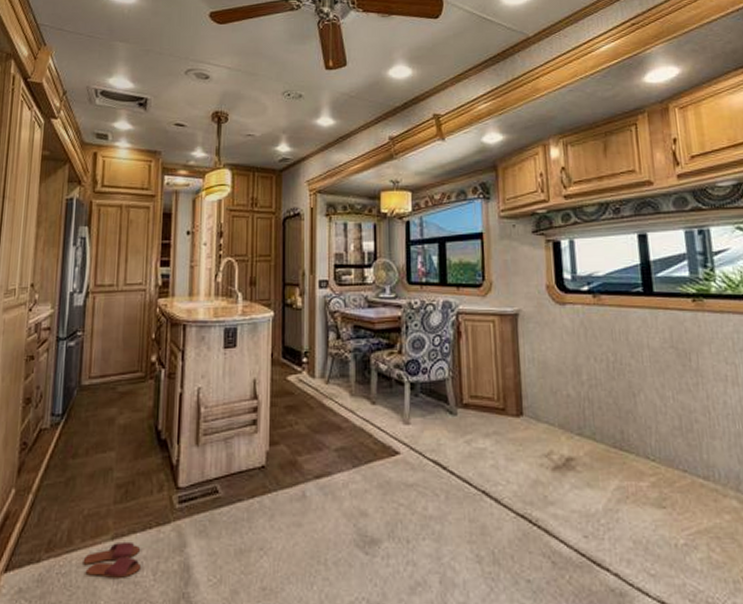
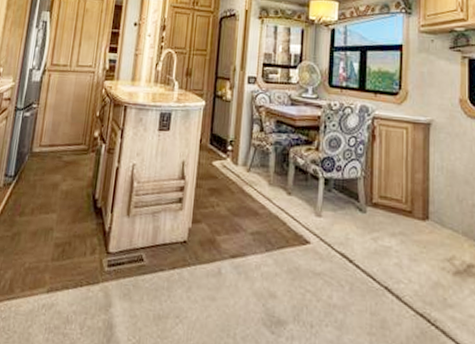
slippers: present [83,541,142,578] -> none [21,295,71,328]

